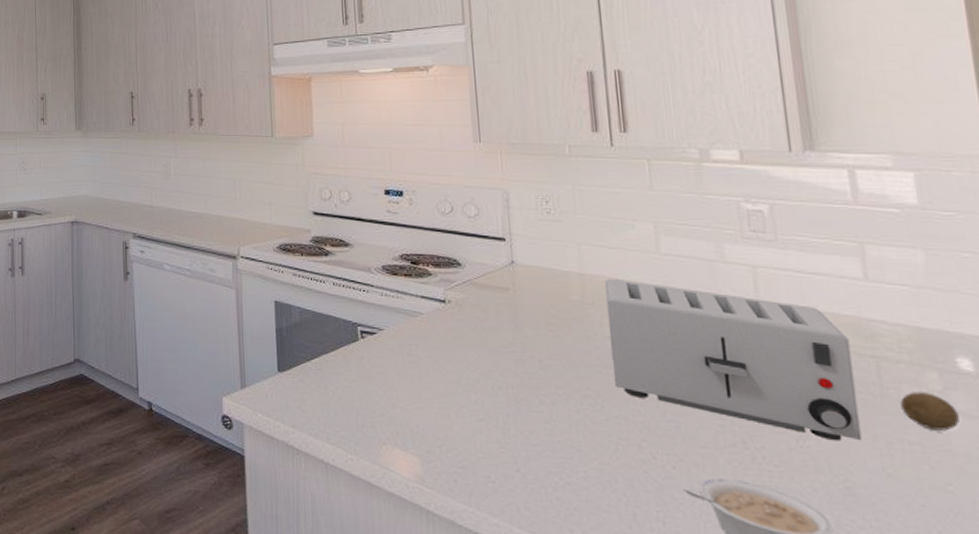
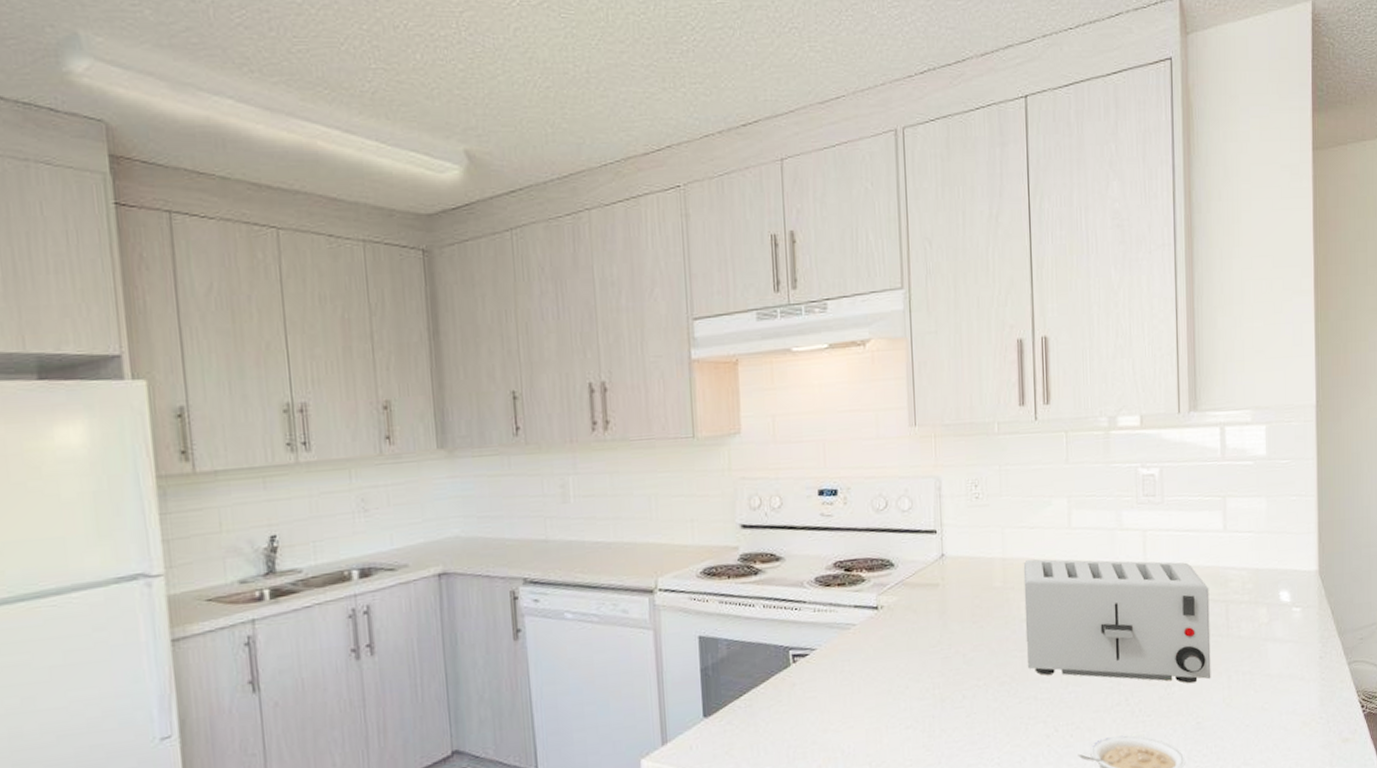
fruit: present [900,391,960,431] -> none [1239,626,1277,659]

